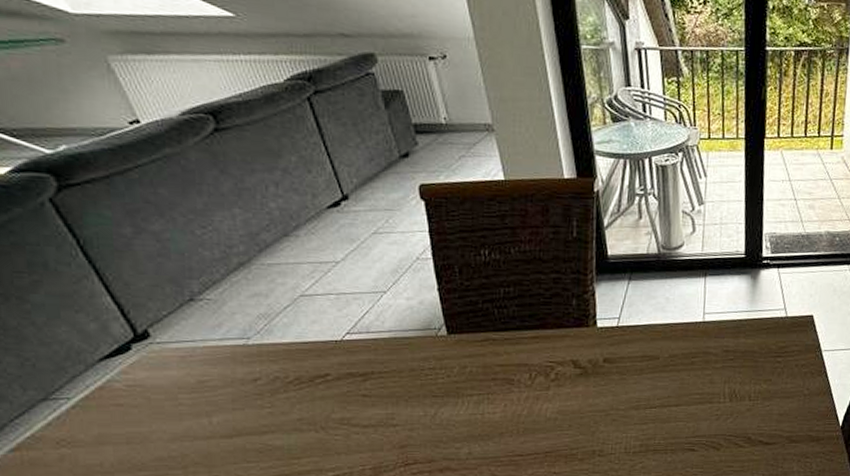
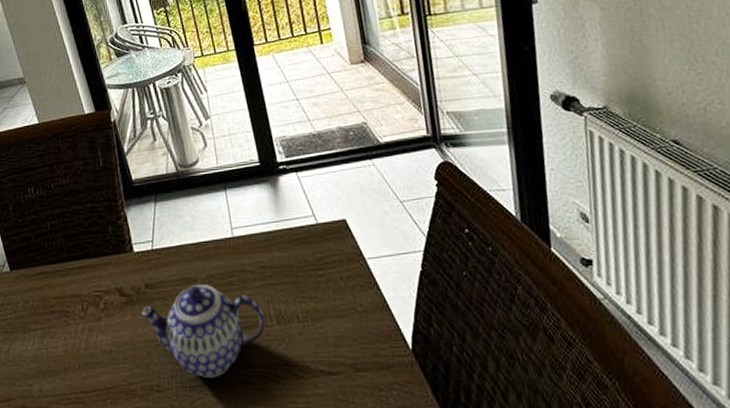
teapot: none [594,361,719,445] -> present [141,284,266,378]

